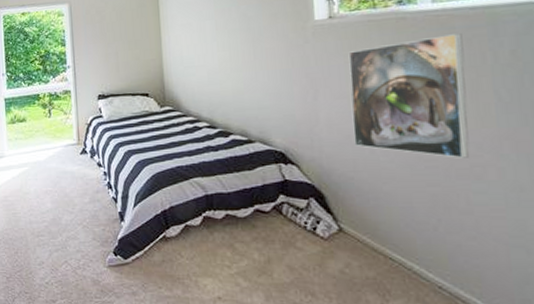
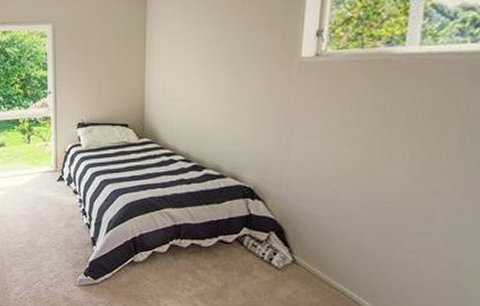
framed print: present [348,33,470,158] -> none [320,79,442,201]

